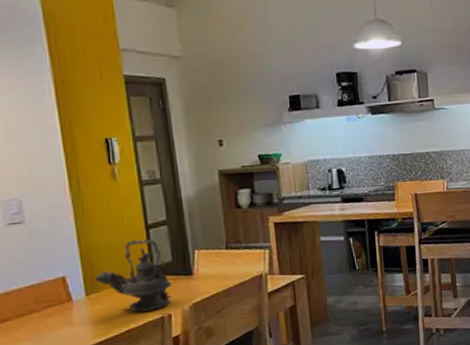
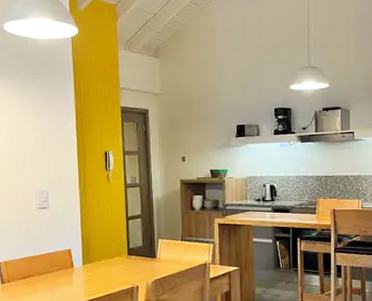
teapot: present [95,238,172,313] -> none [90,227,141,282]

